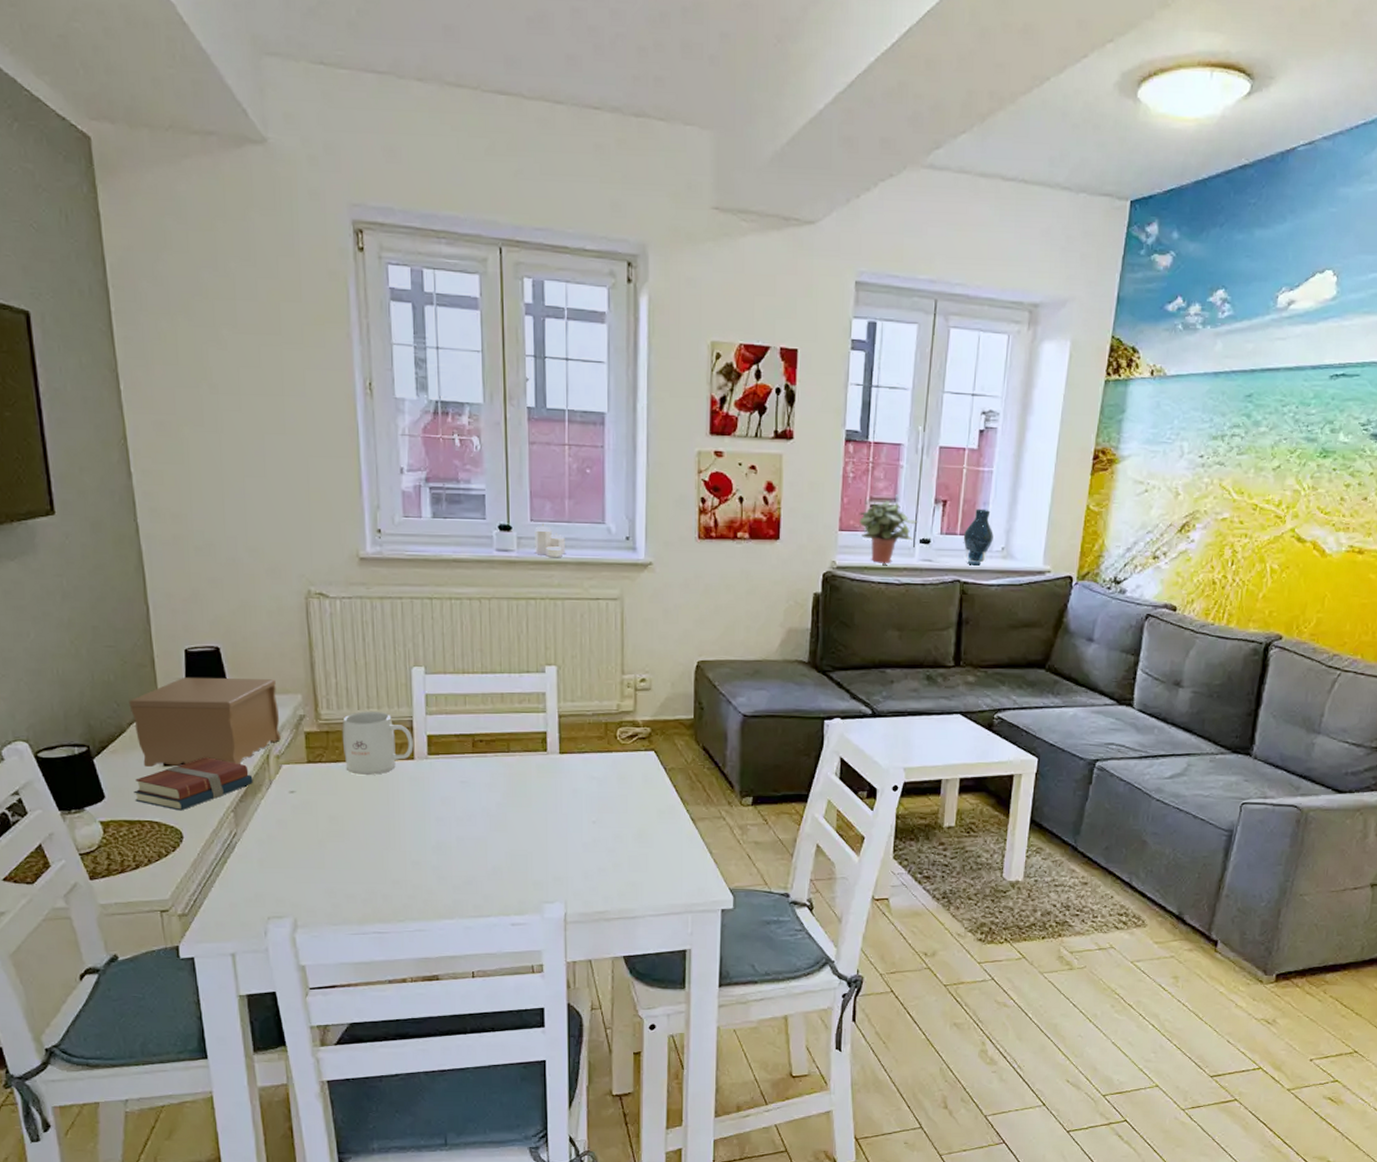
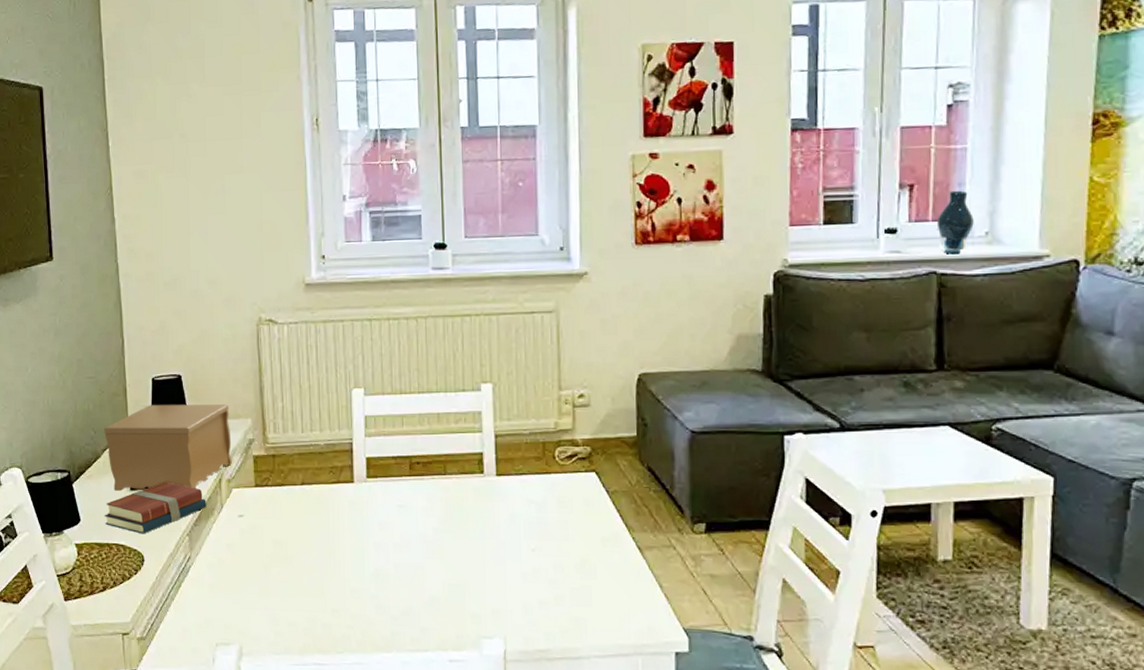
mug: present [342,711,413,775] -> none [287,435,353,499]
candle: present [535,522,565,558] -> none [469,238,499,273]
potted plant: present [859,501,918,565] -> none [812,190,881,260]

